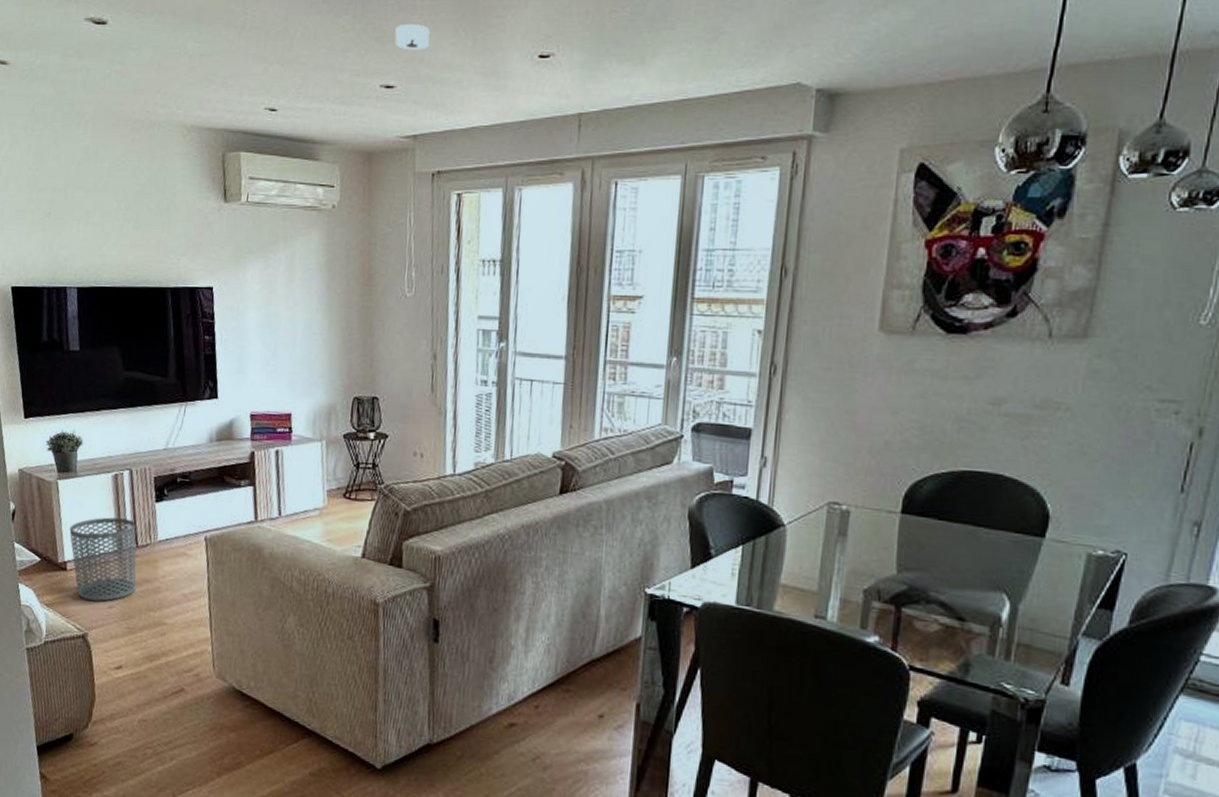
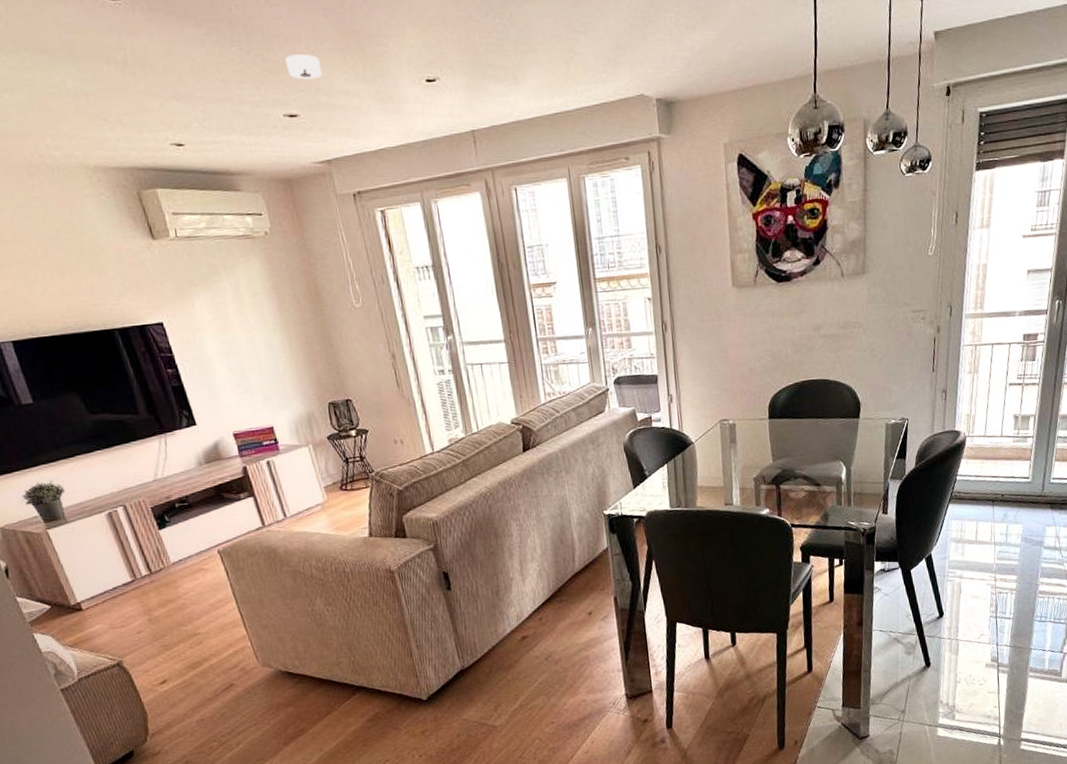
waste bin: present [69,517,137,602] -> none [73,550,161,632]

